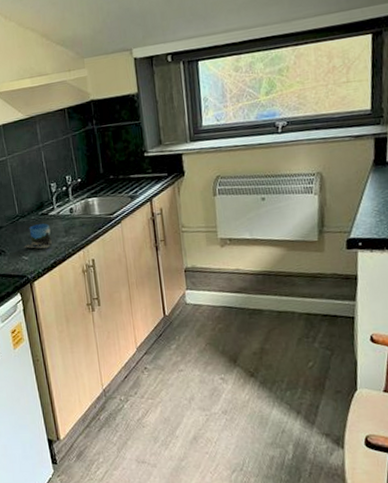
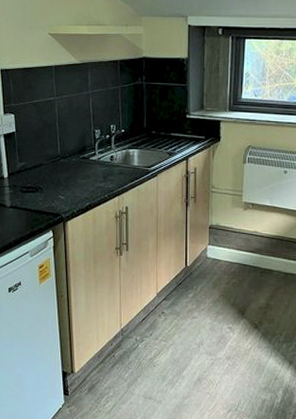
mug: present [24,223,52,249] -> none [61,167,89,191]

